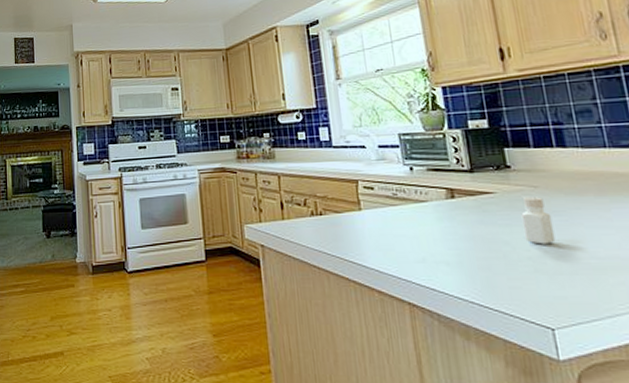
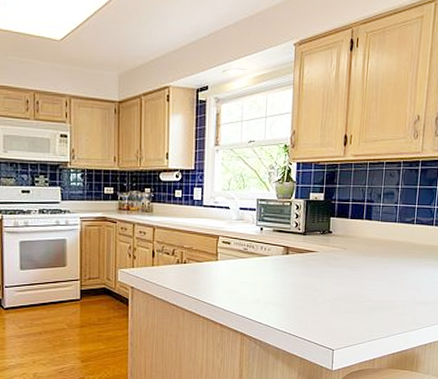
pepper shaker: present [521,197,556,245] -> none [330,256,350,291]

